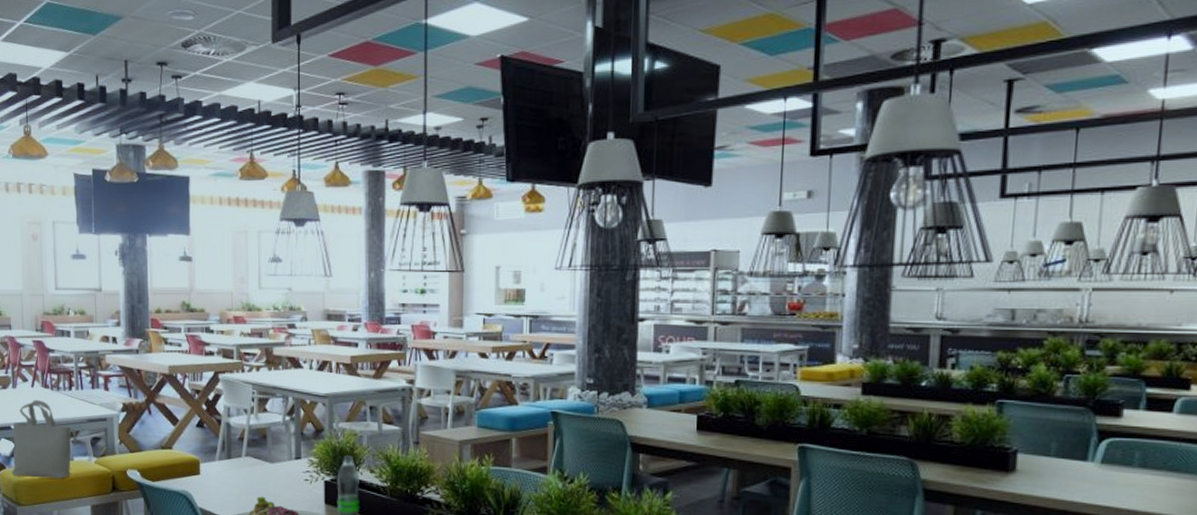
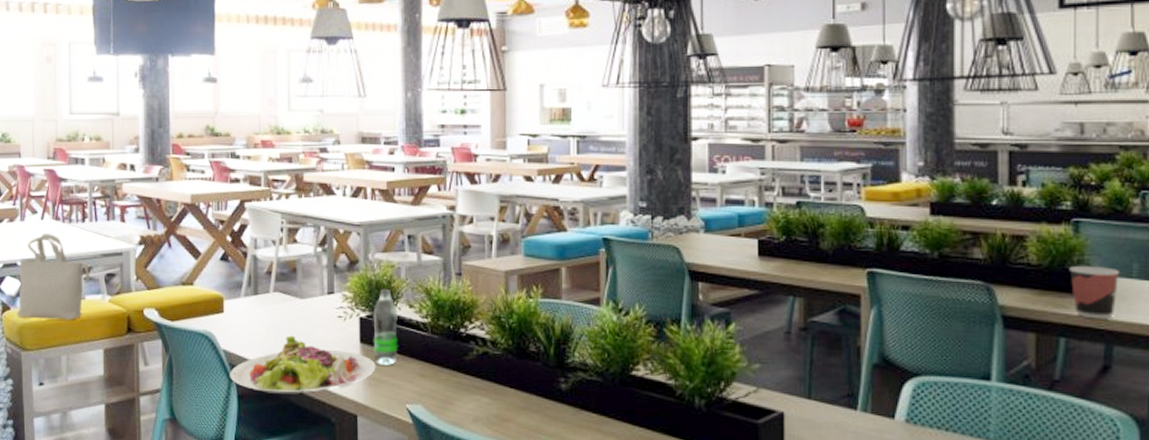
cup: none [990,444,1039,494] -> present [1069,265,1120,320]

